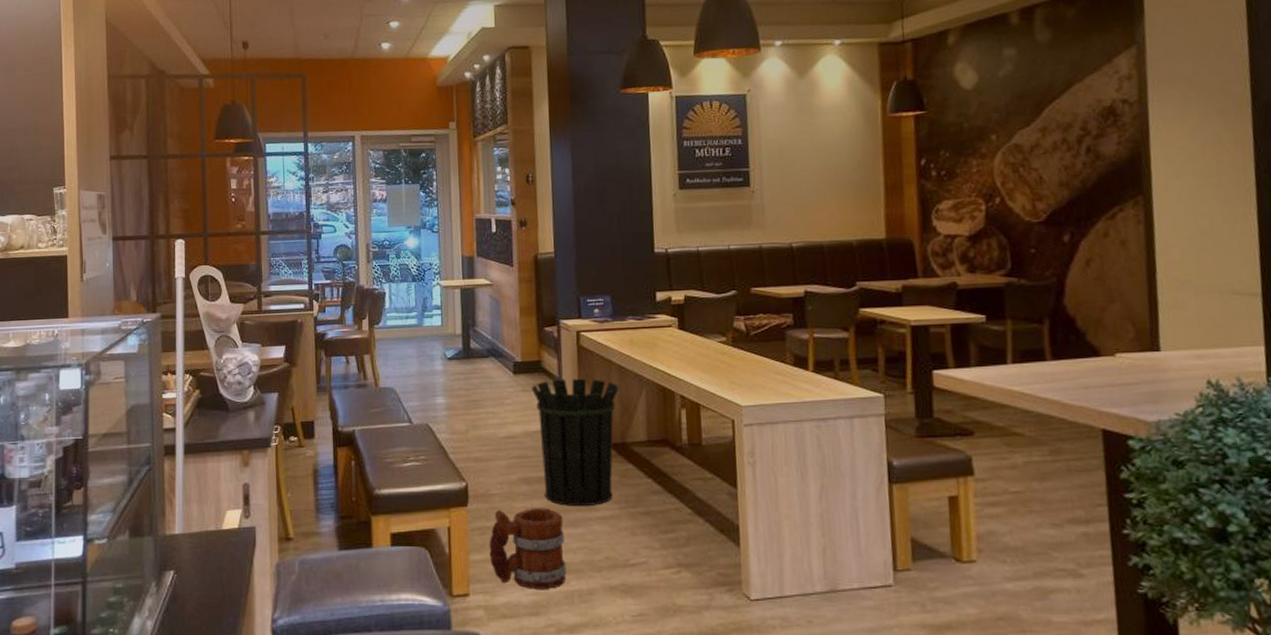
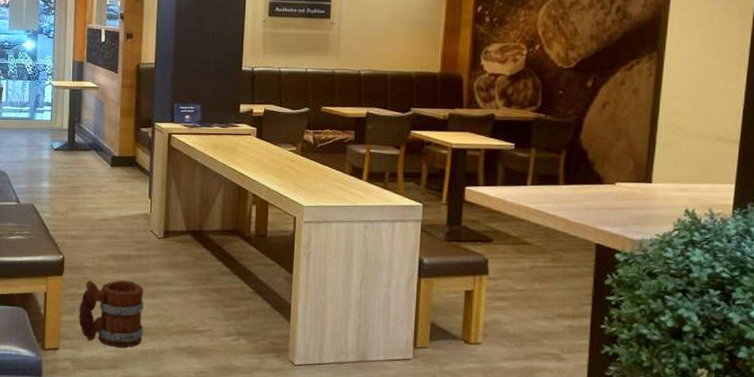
waste bin: present [530,378,620,507] -> none [125,173,202,282]

